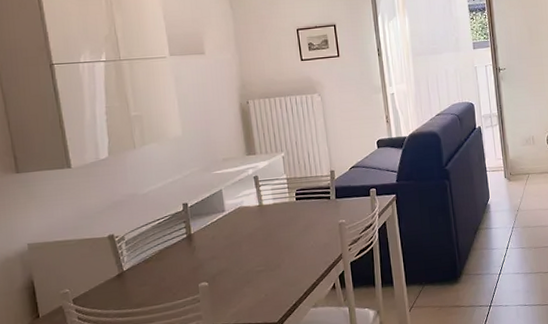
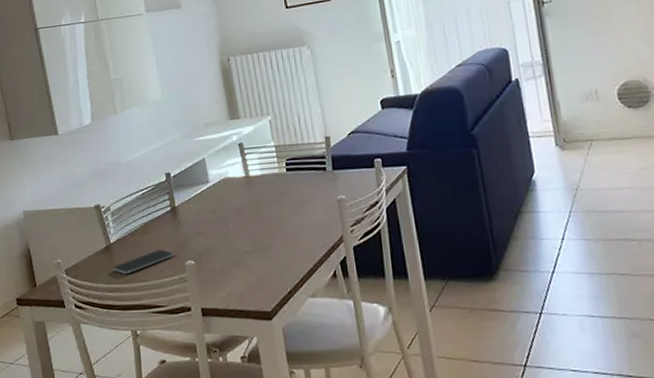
smartphone: none [126,274,187,300] -> present [114,249,173,275]

